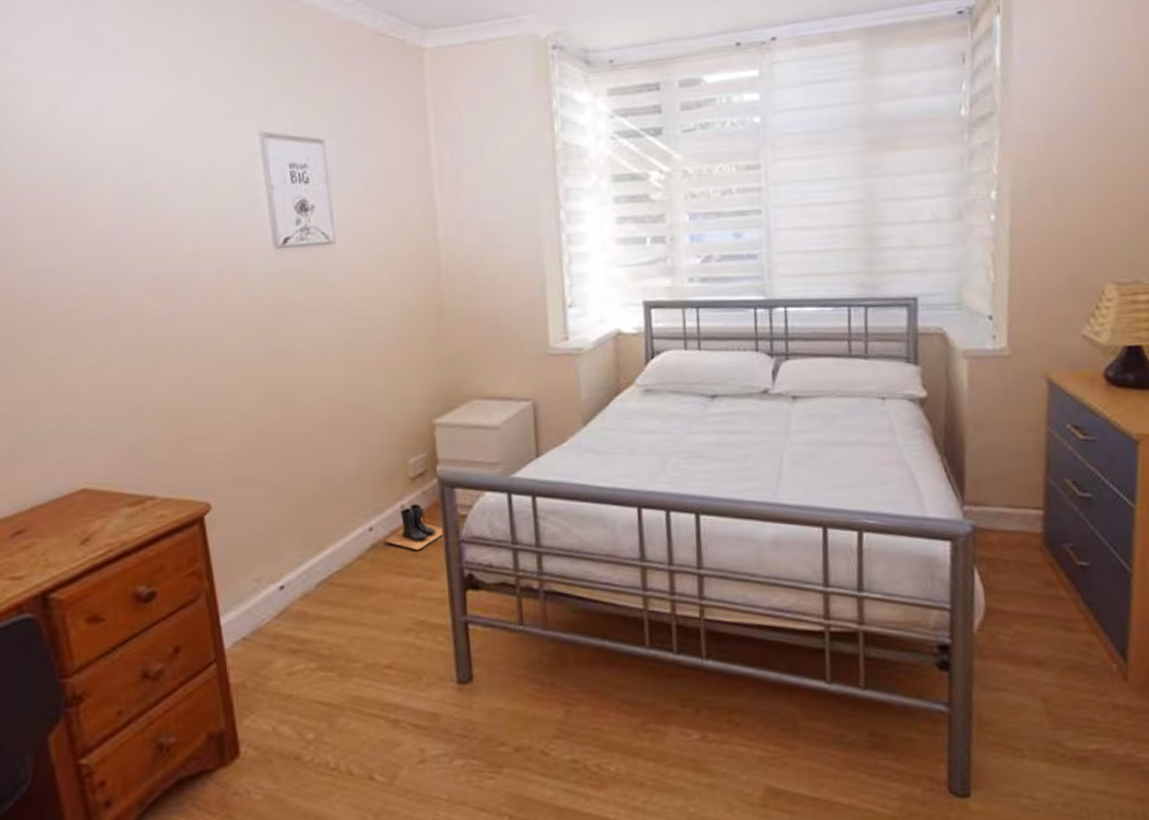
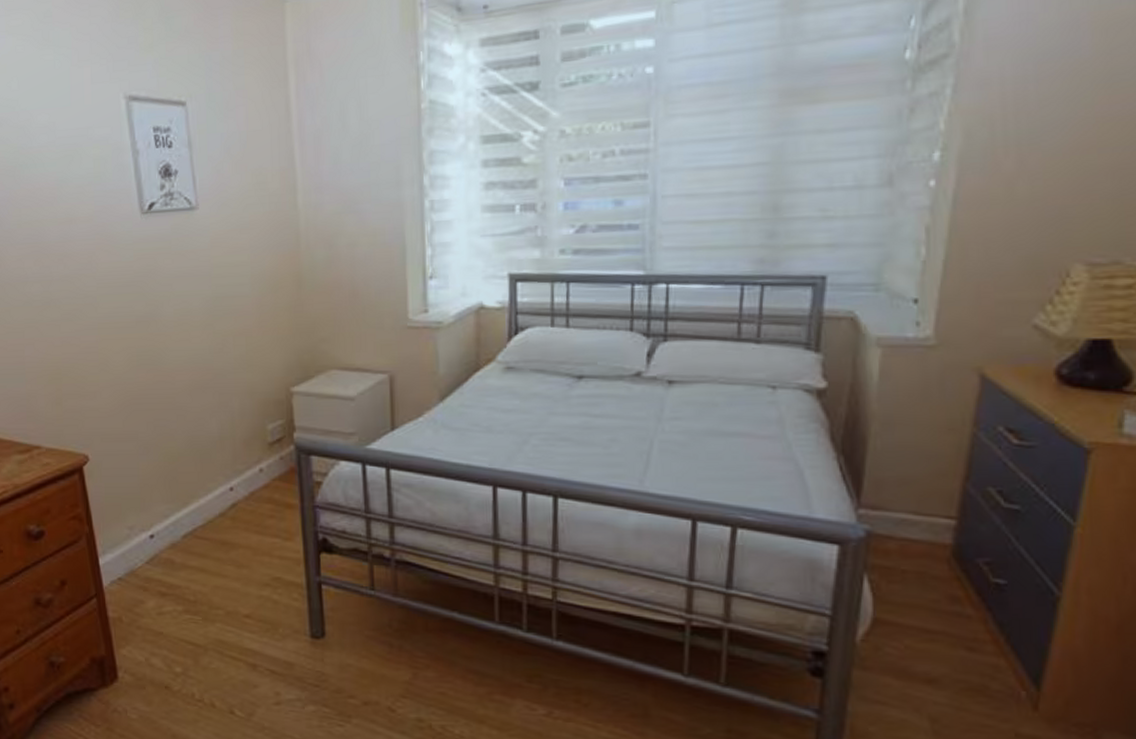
boots: present [384,503,445,551] -> none [244,468,301,512]

